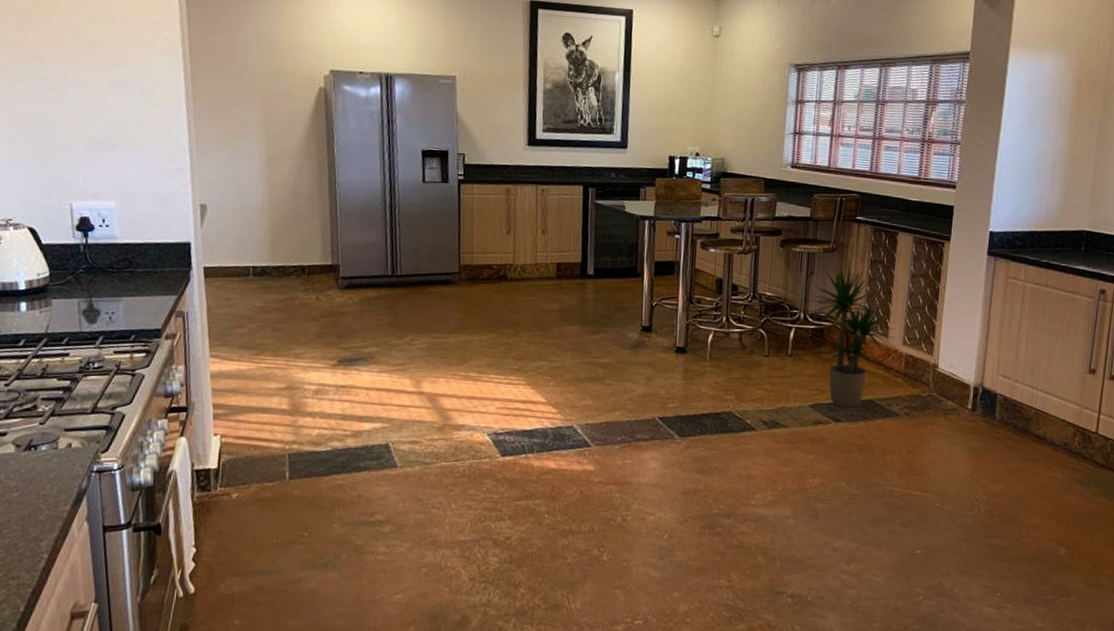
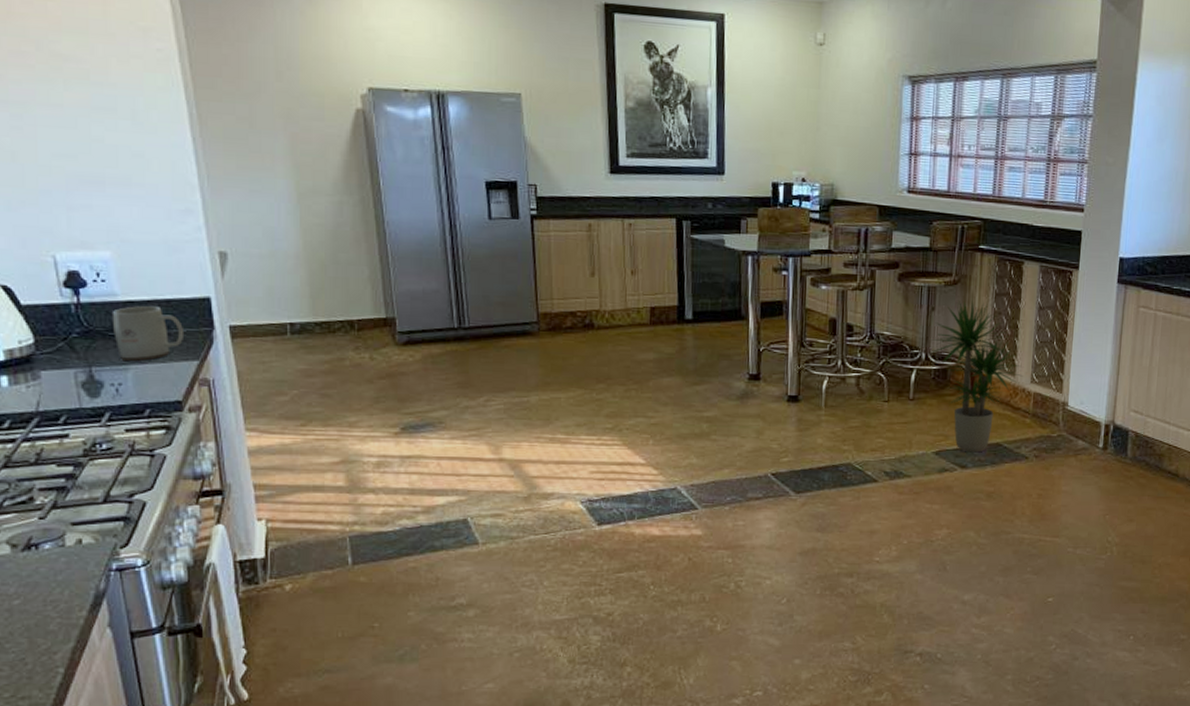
mug: none [111,247,168,294] -> present [111,305,185,361]

